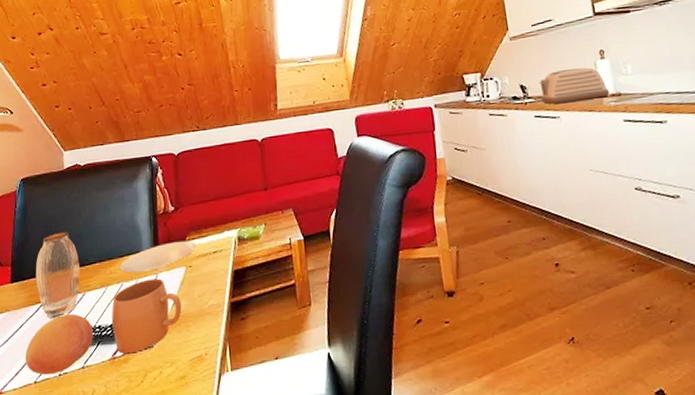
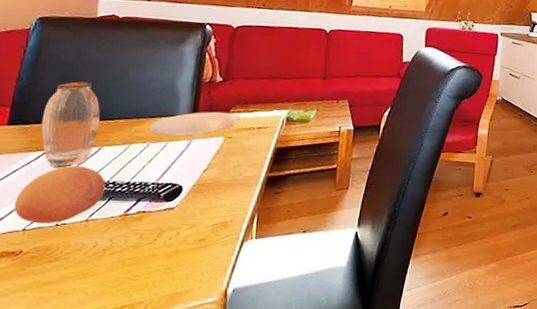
mug: present [111,278,182,354] -> none [129,143,214,213]

